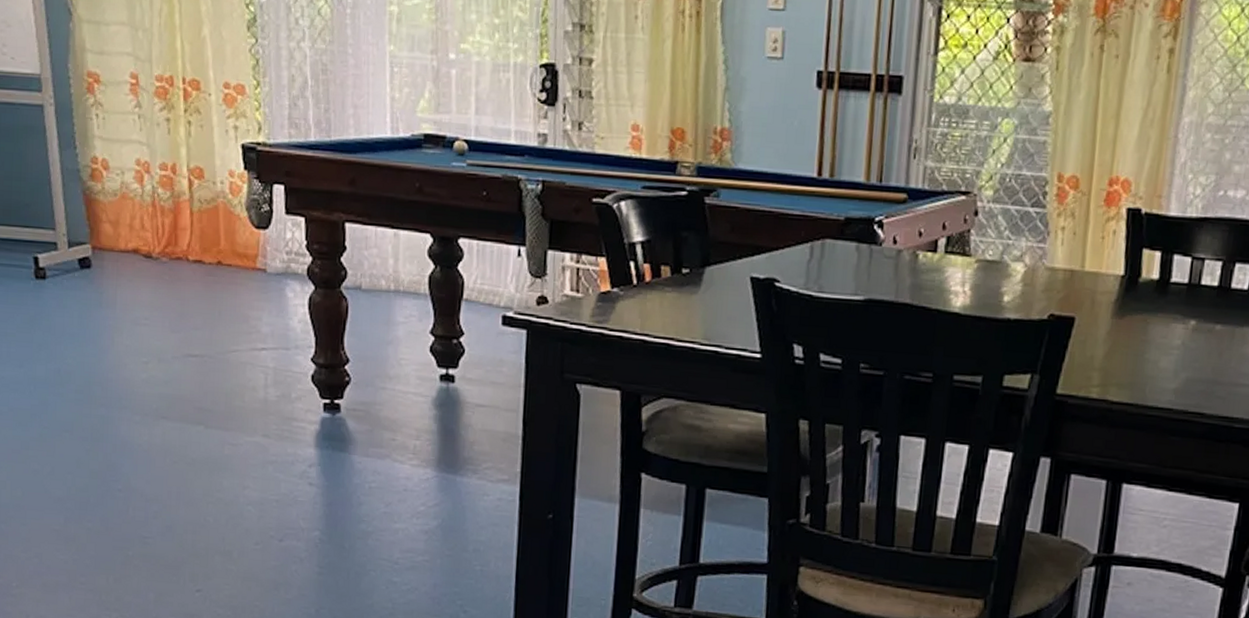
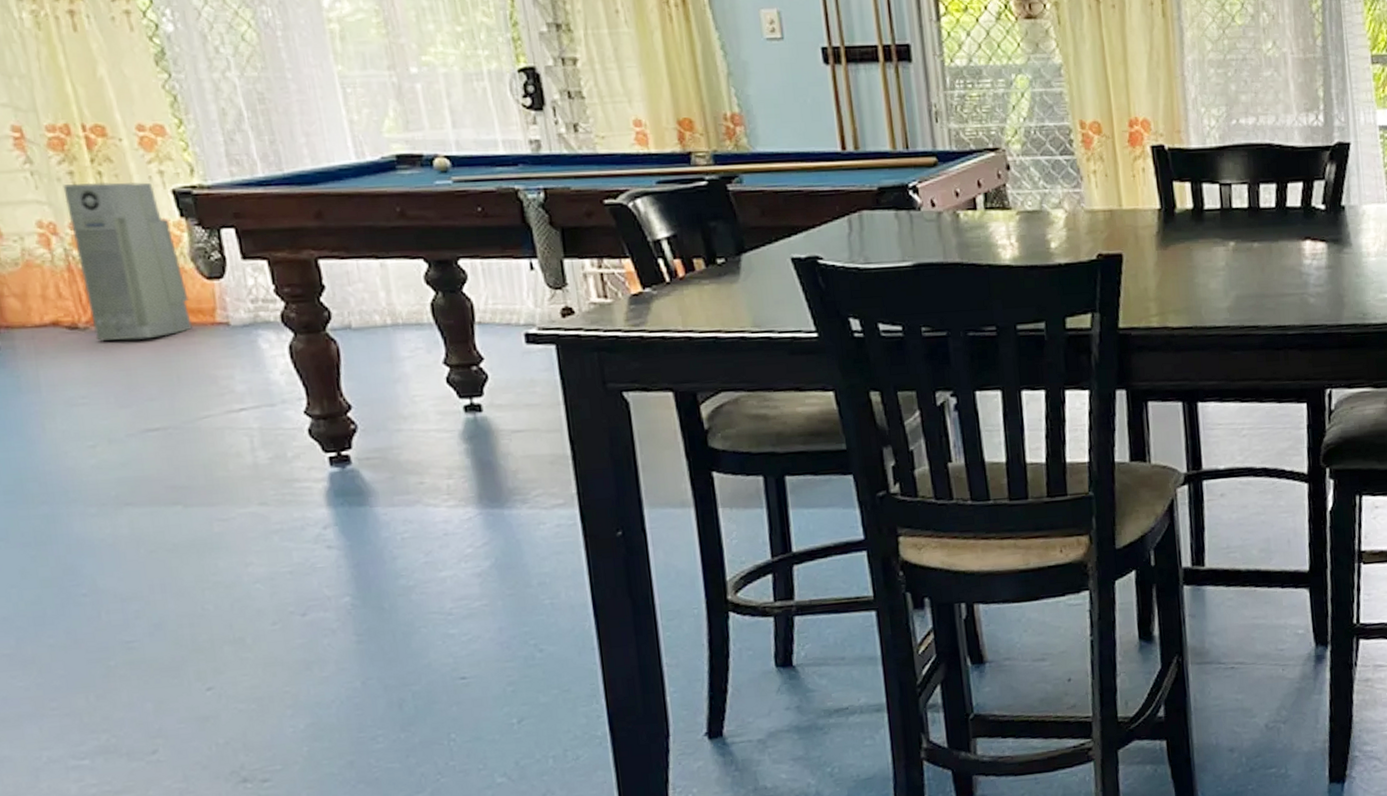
air purifier: none [160,130,239,275] -> present [63,181,192,341]

